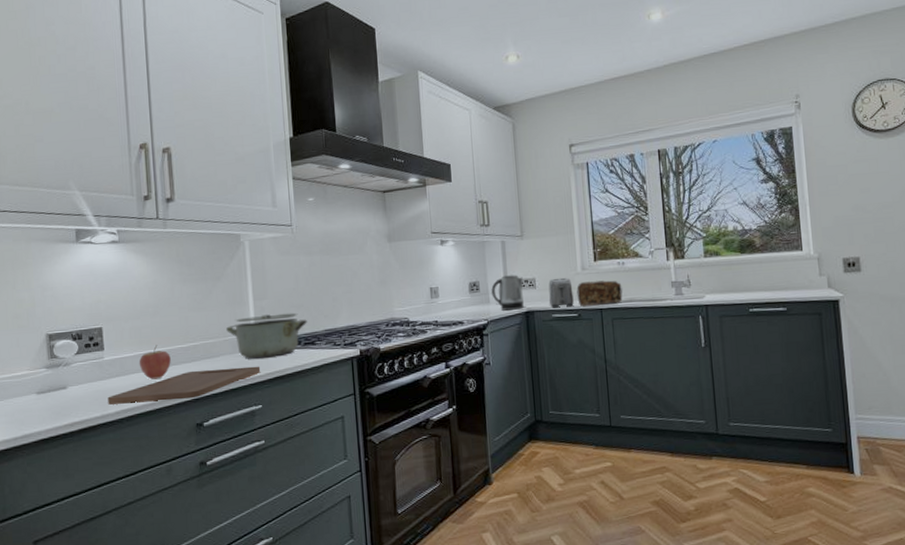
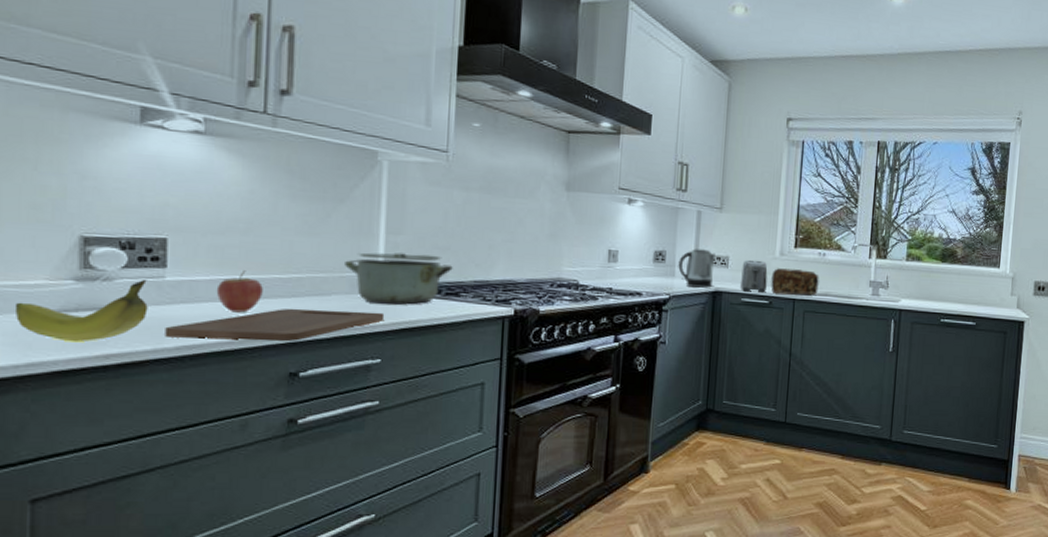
fruit: none [10,362,95,416] -> present [14,280,148,343]

